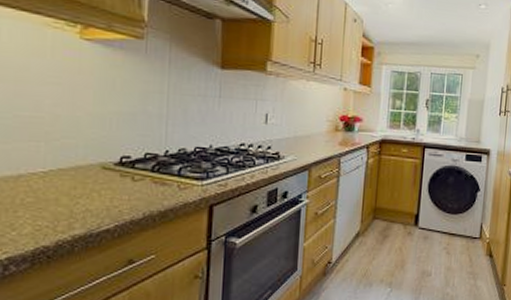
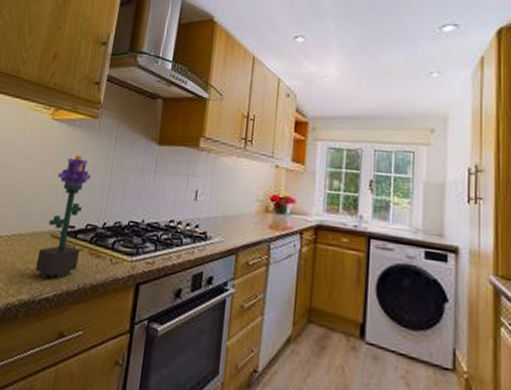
potted flower: none [87,80,143,212] -> present [34,154,91,279]

